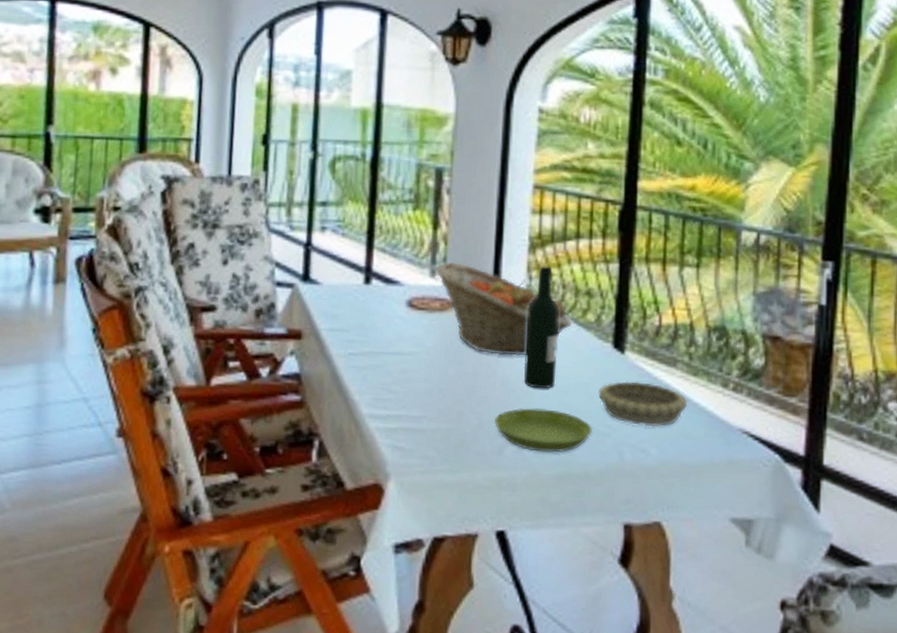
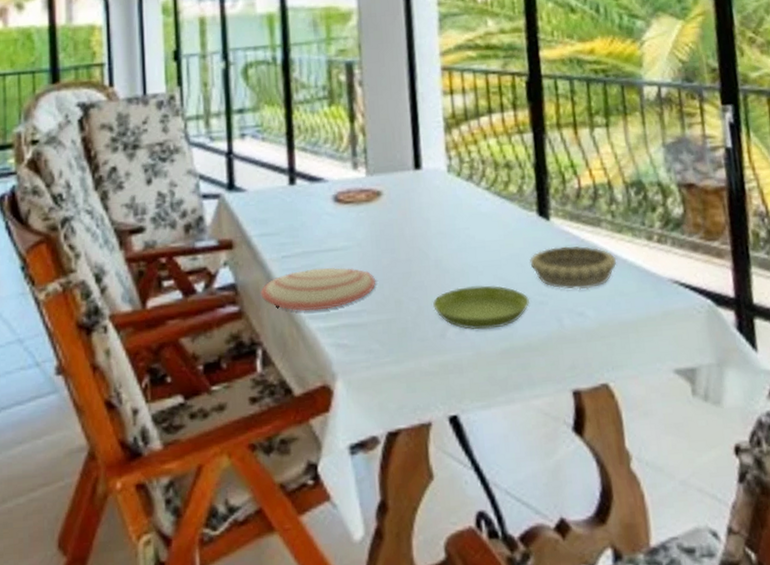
plate: none [324,369,440,411] -> present [260,267,376,311]
fruit basket: present [435,261,573,356] -> none [356,151,496,239]
wine bottle: present [524,266,559,389] -> none [451,144,487,267]

